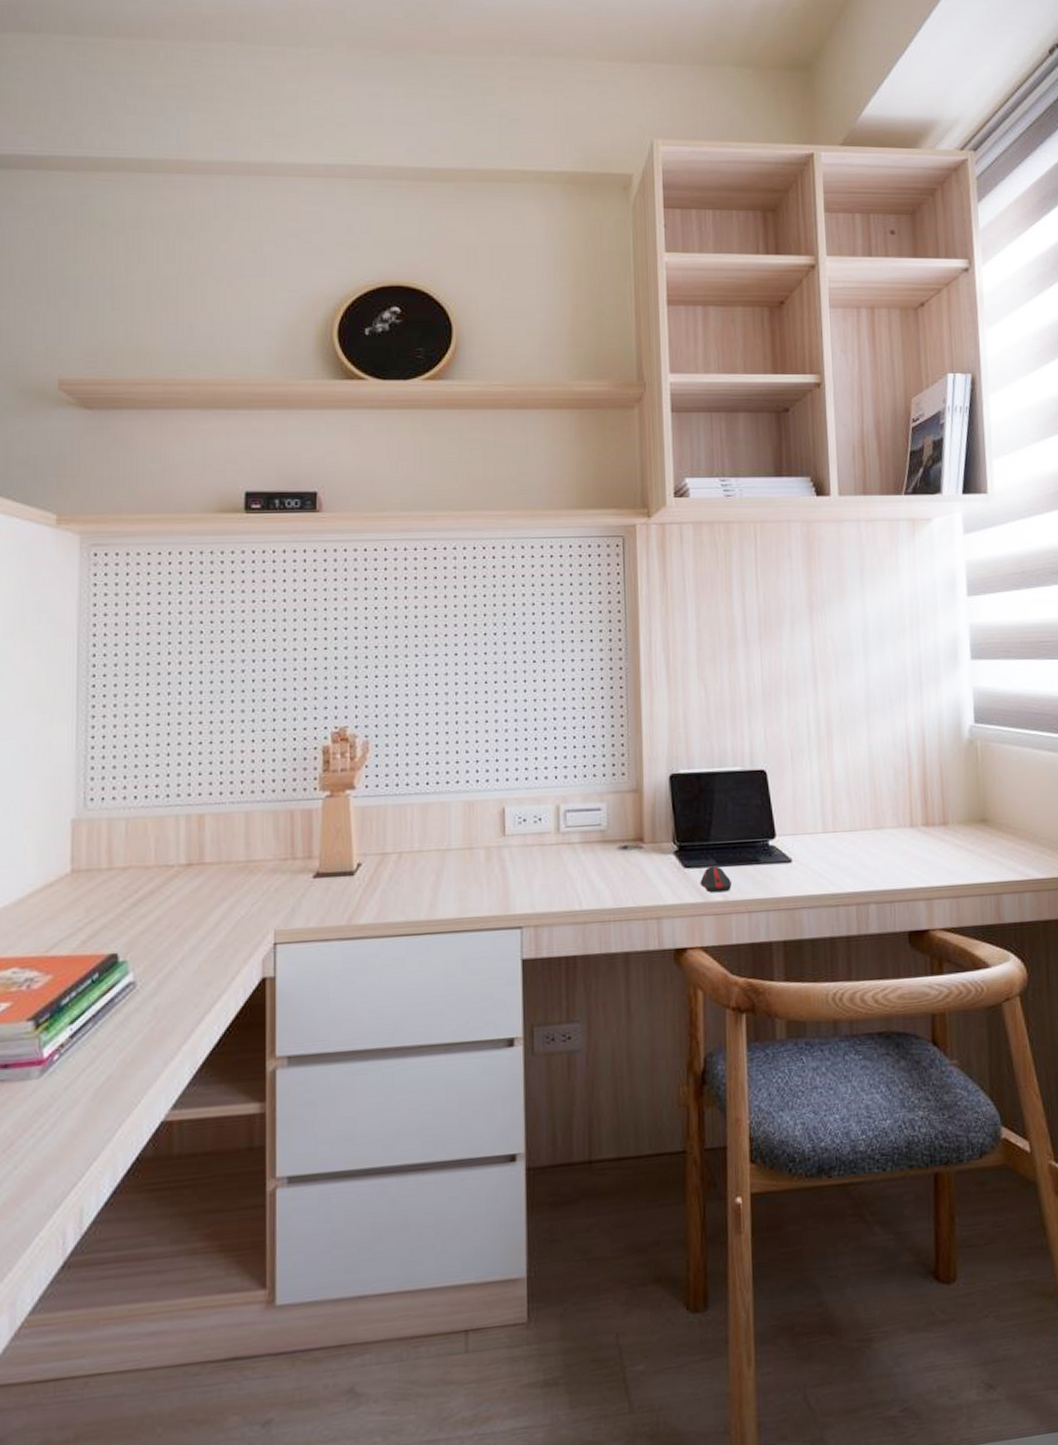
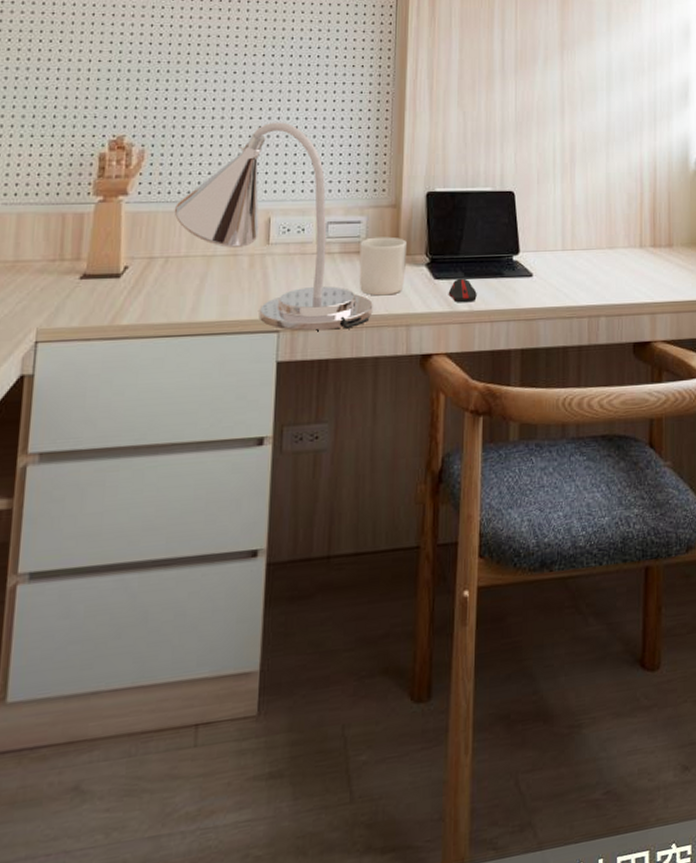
table lamp: none [403,705,620,927] -> present [174,122,373,331]
mug: none [601,823,653,888] -> present [359,236,408,296]

